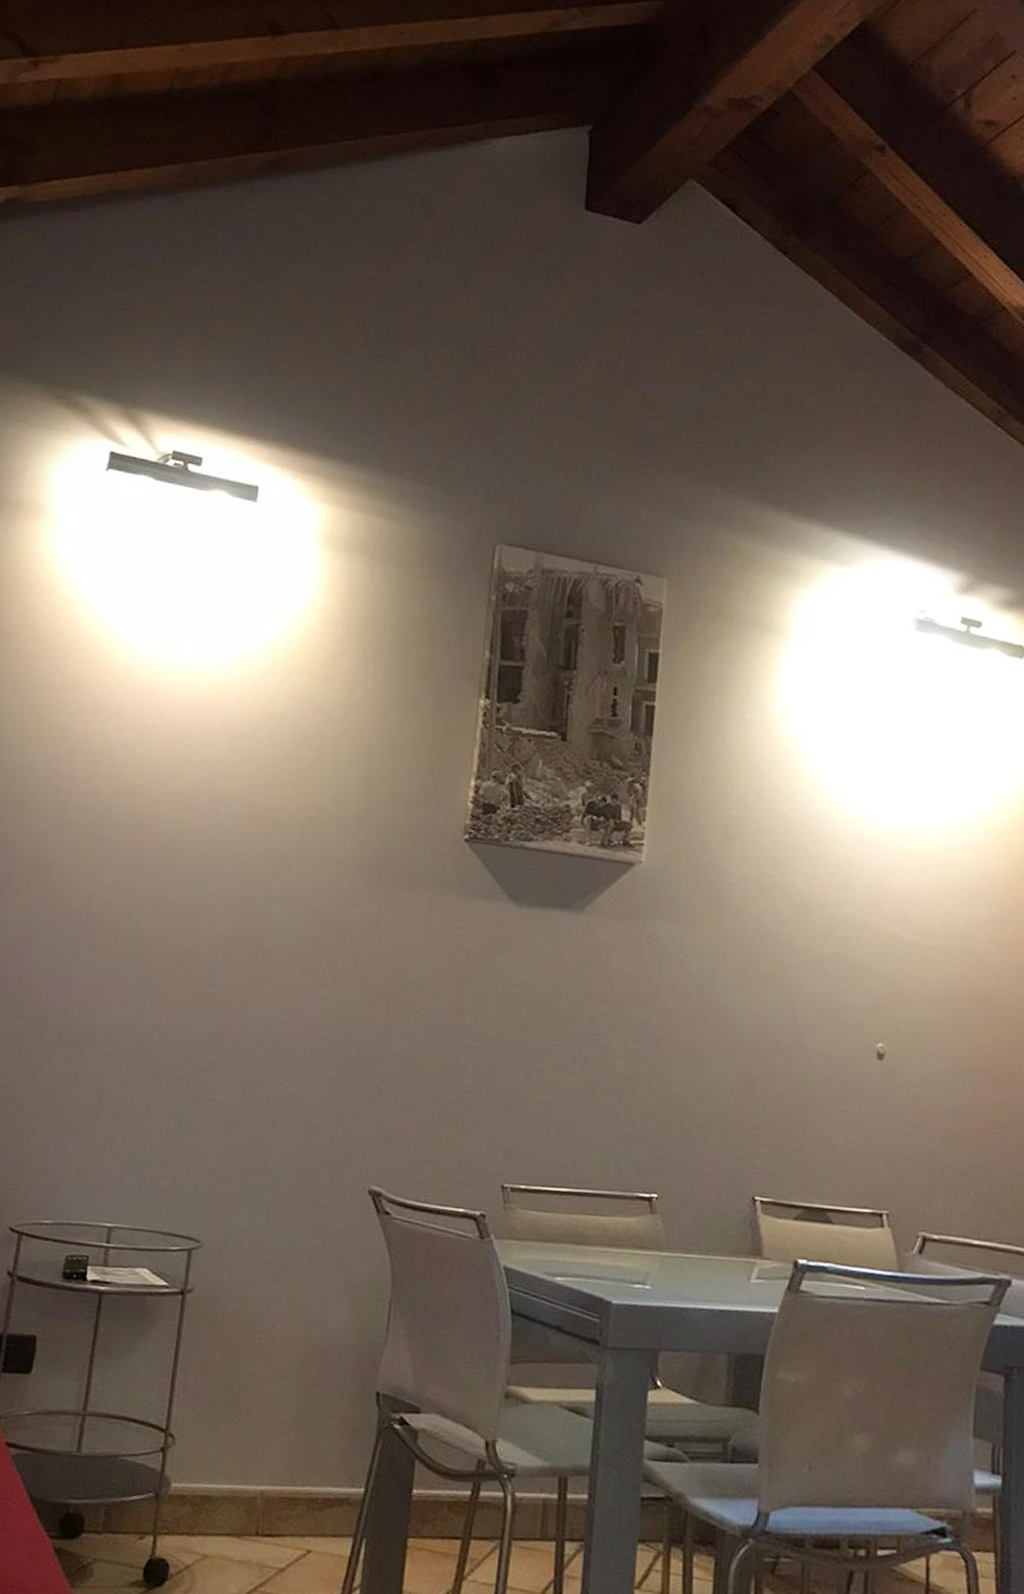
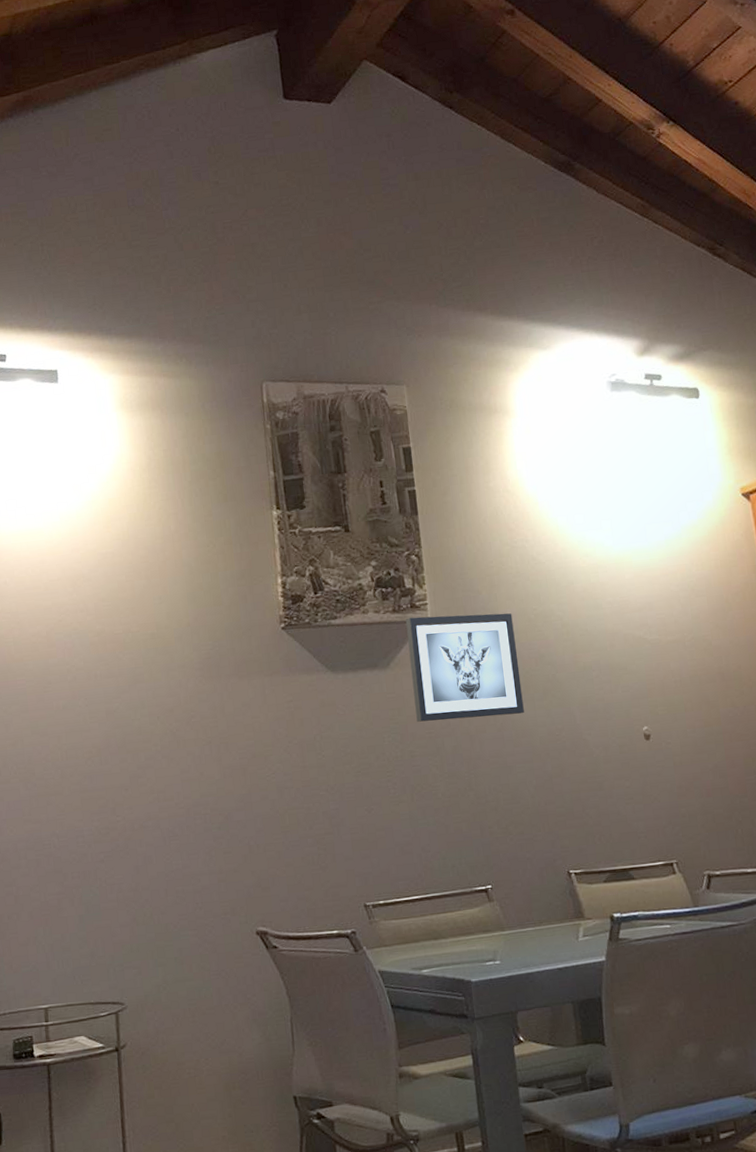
wall art: none [605,857,744,997] -> present [405,613,524,722]

